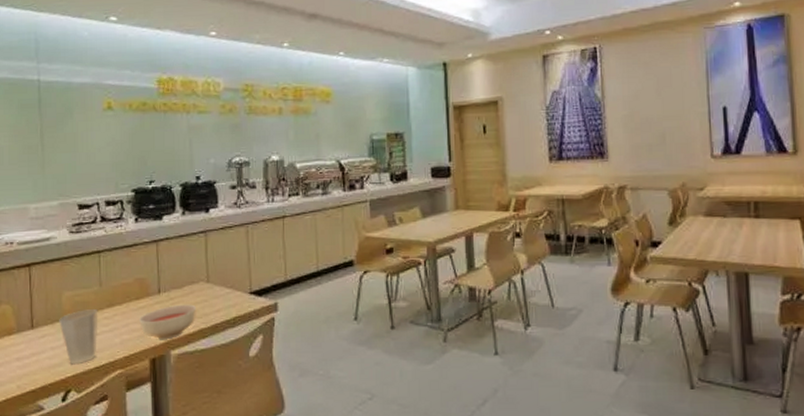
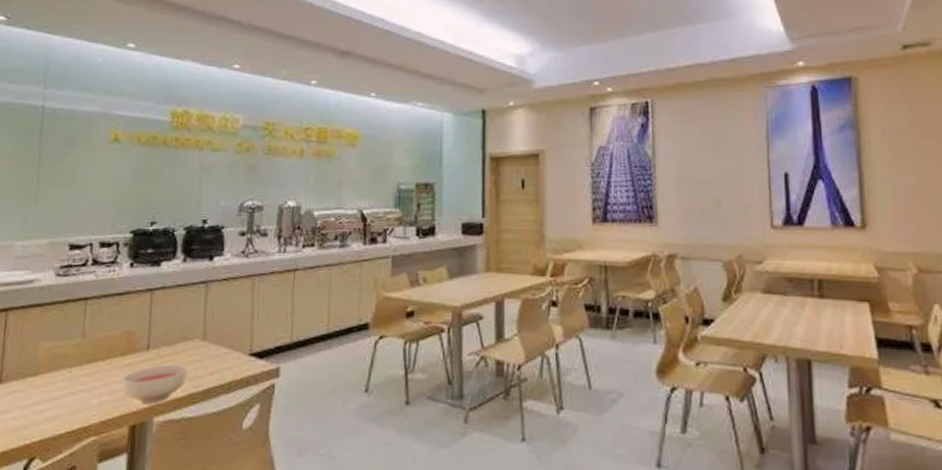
cup: present [59,309,98,365] -> none [31,364,77,428]

